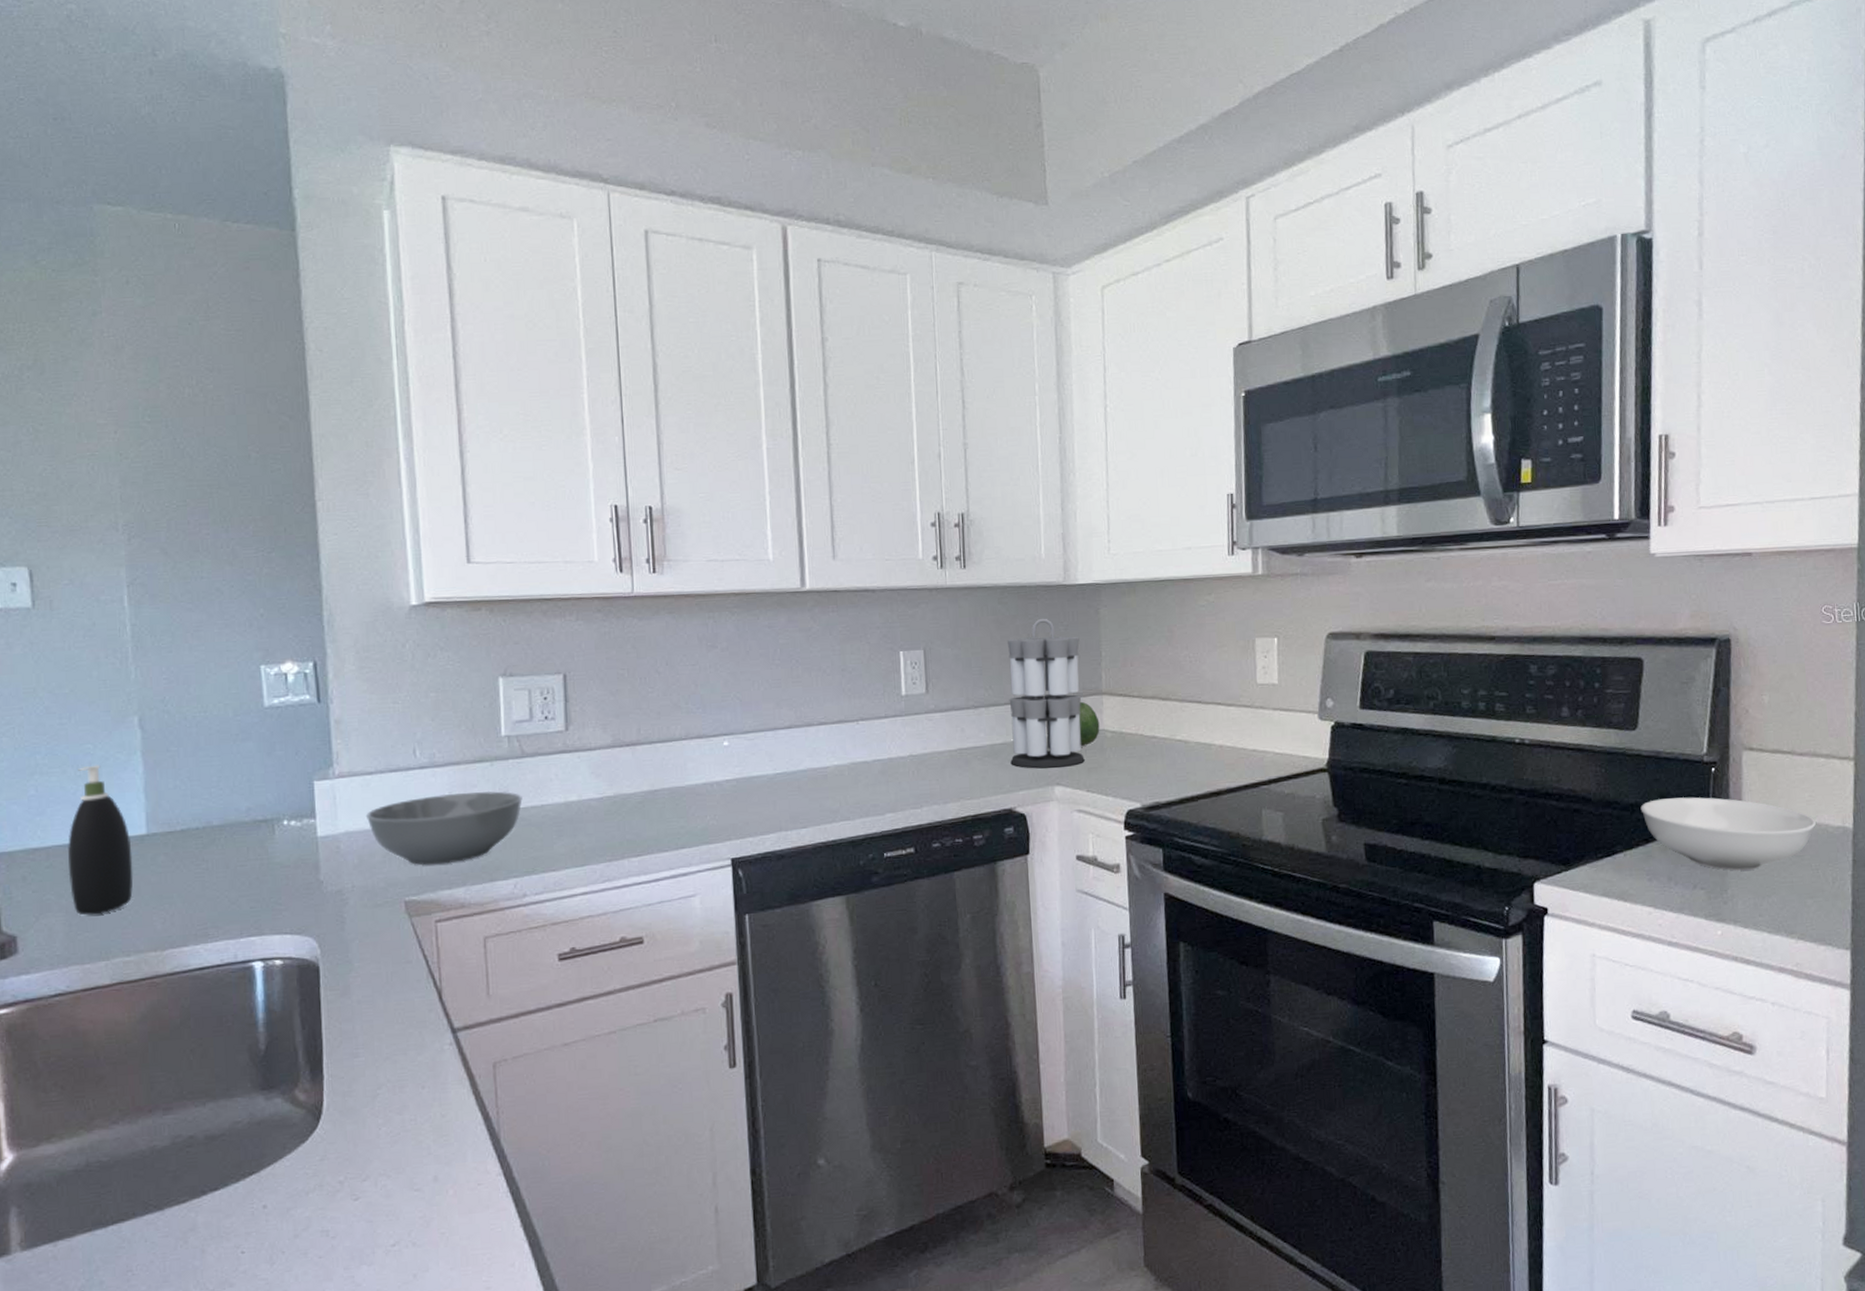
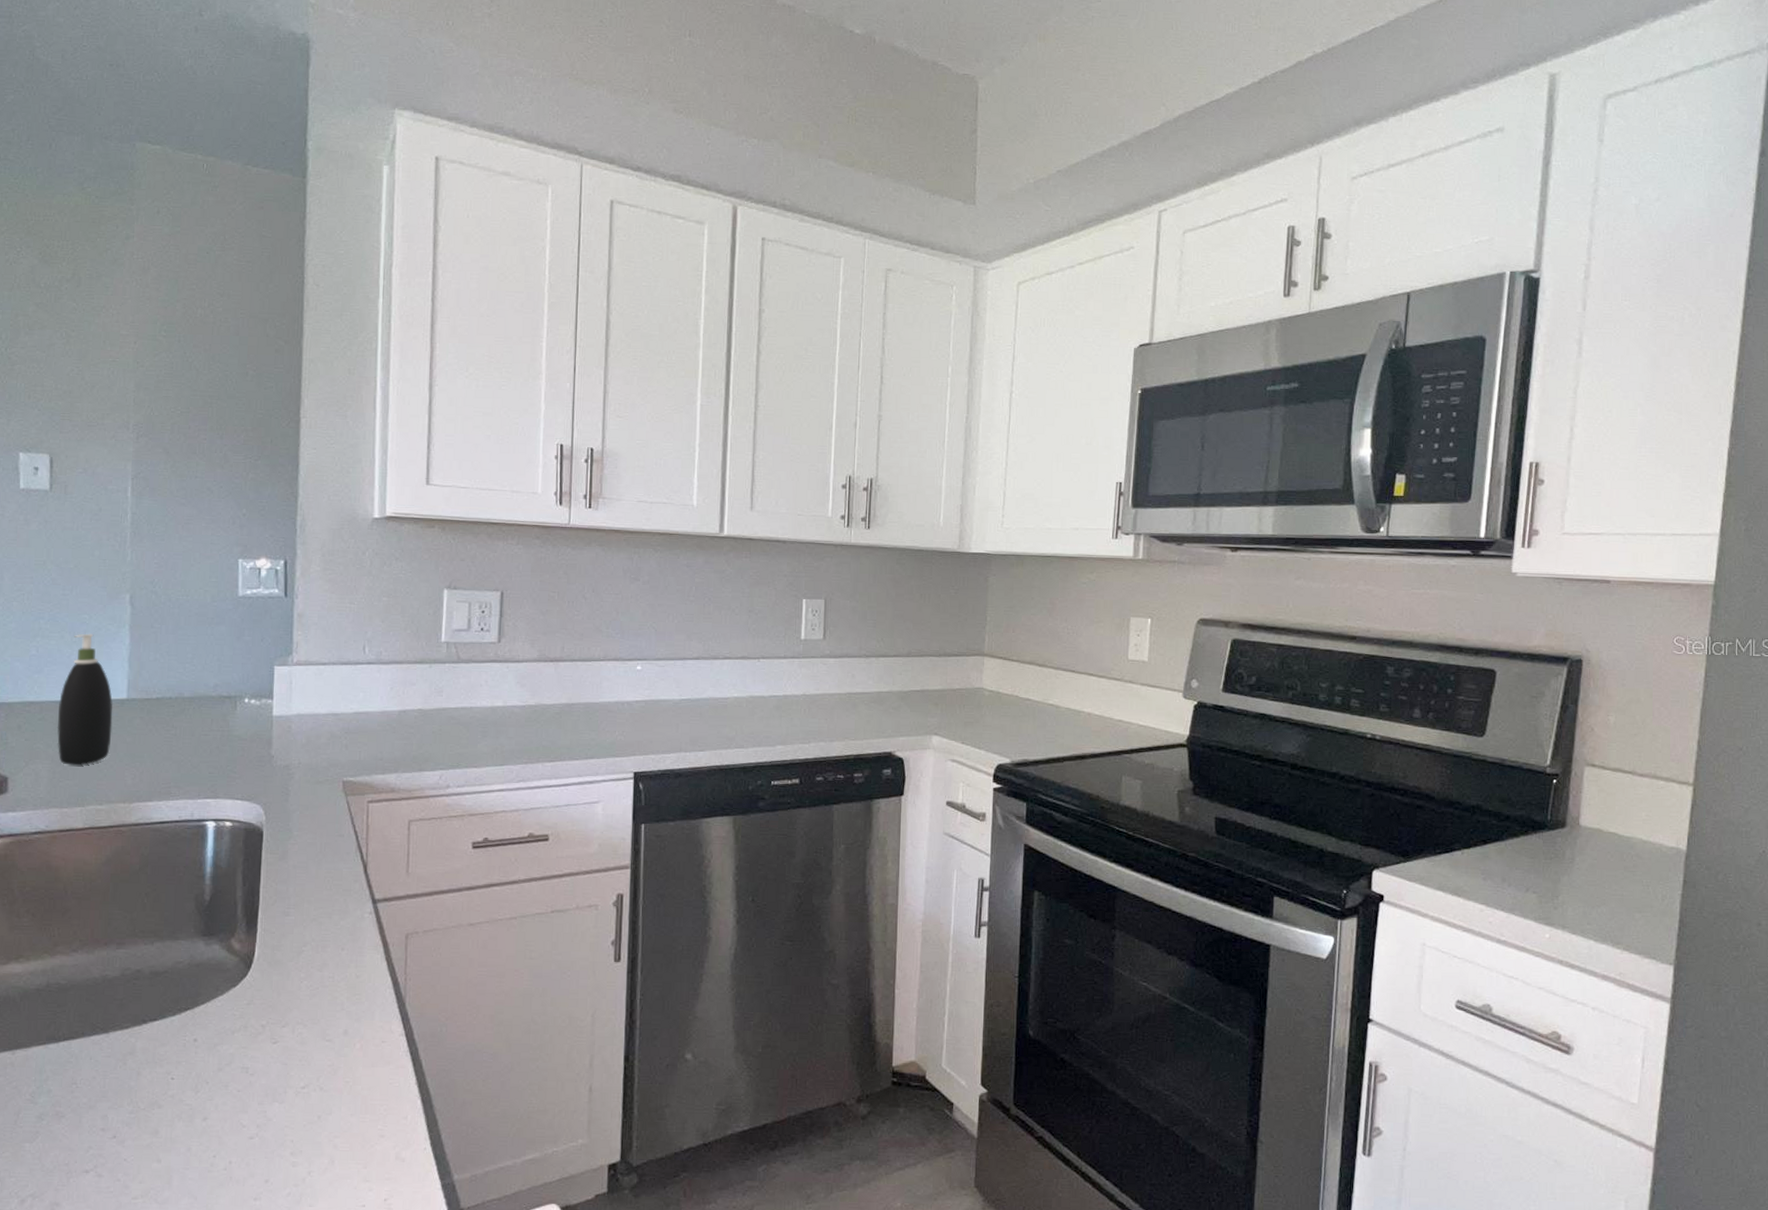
bowl: present [365,791,523,865] -> none [316,689,454,751]
spice rack: present [1008,618,1085,769] -> none [894,581,968,720]
fruit: present [1078,701,1100,746] -> none [959,660,979,701]
bowl: present [1640,797,1816,871] -> none [1481,804,1650,880]

